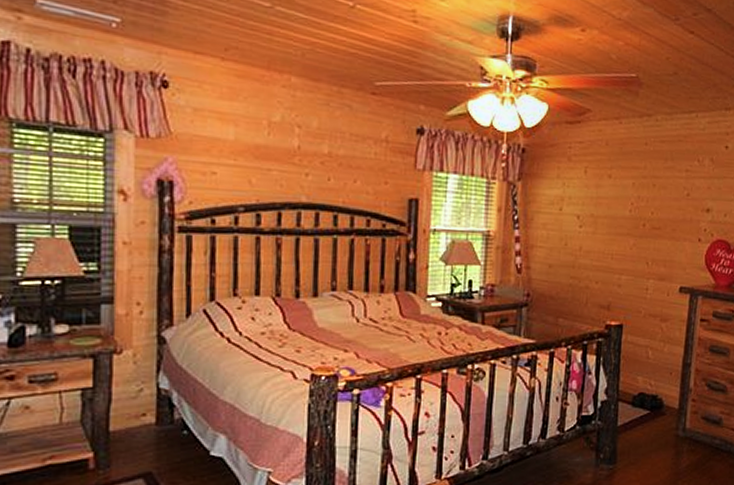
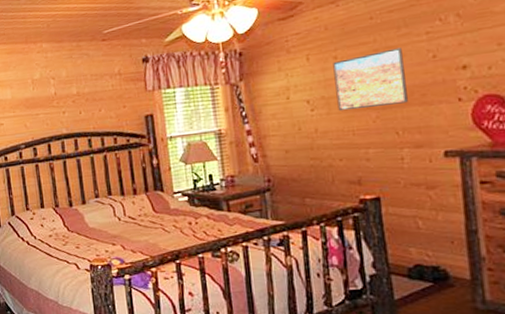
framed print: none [603,179,665,235] -> present [333,47,408,111]

